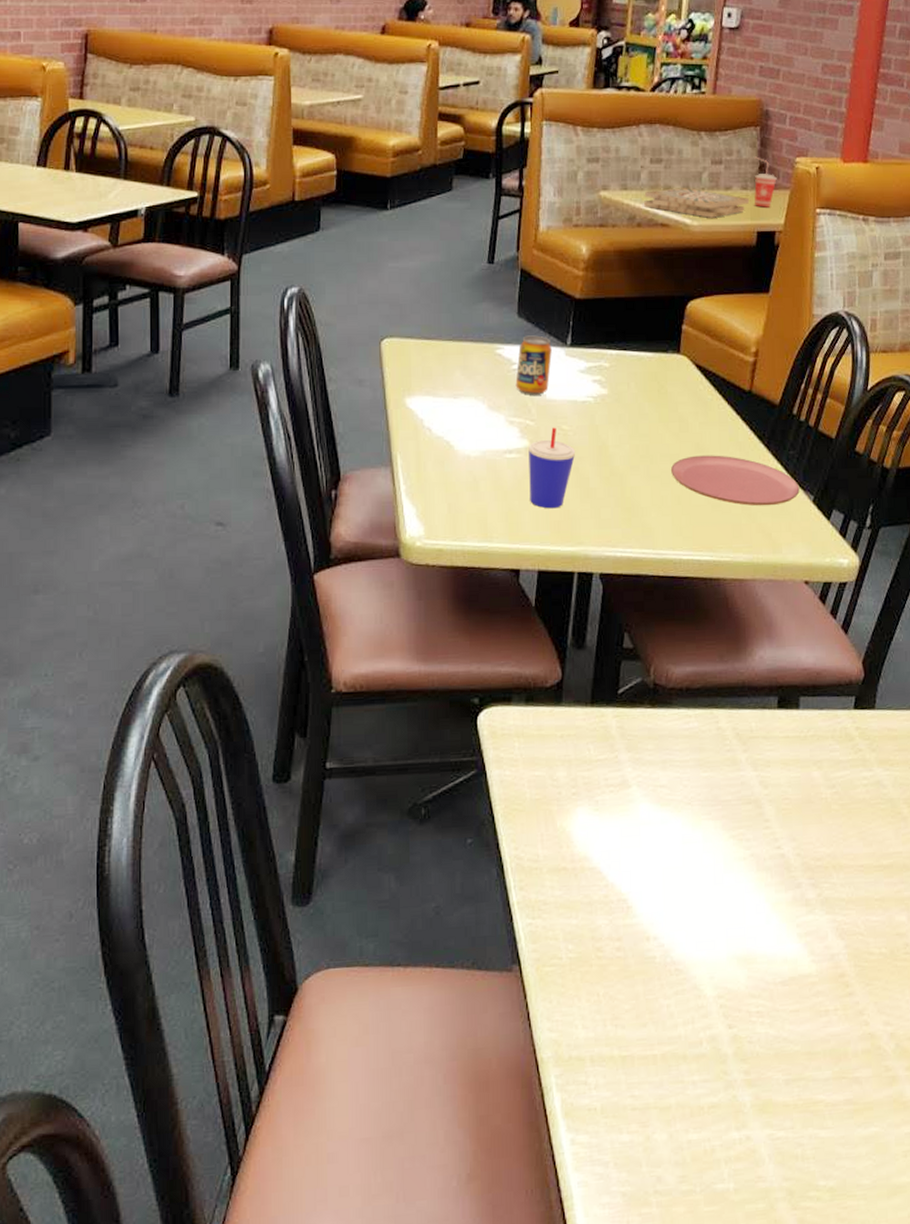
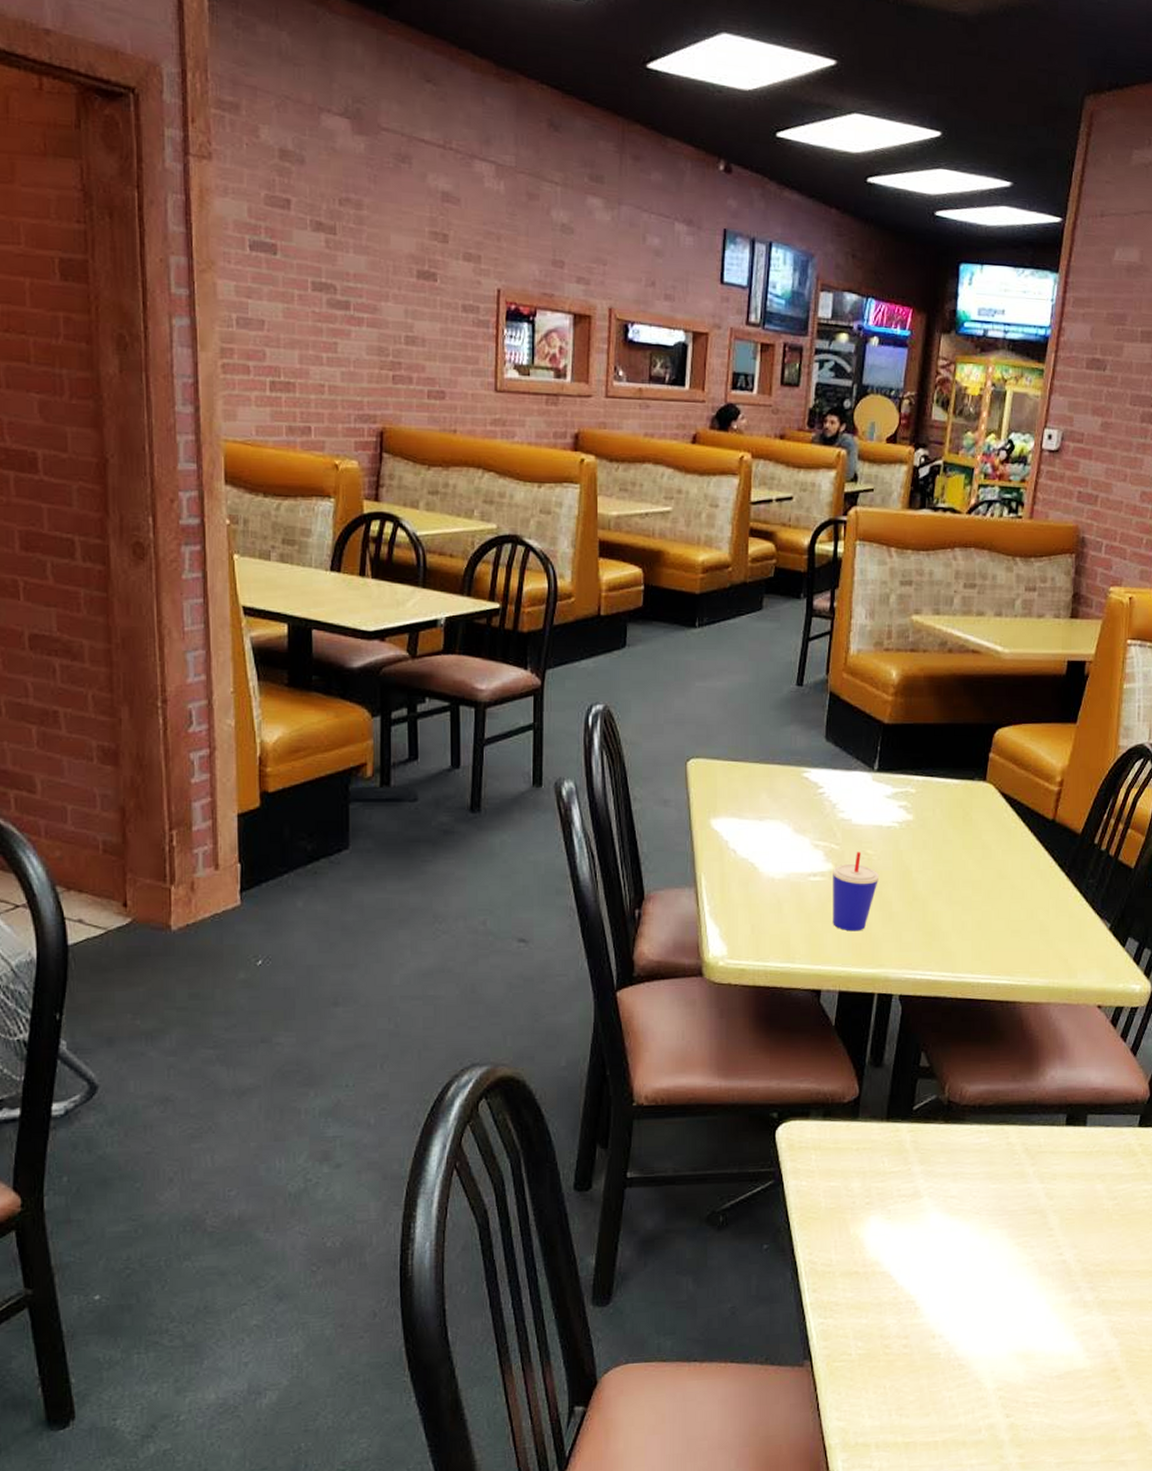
pop: present [515,335,552,395] -> none [821,759,859,819]
pizza box: present [643,188,750,218] -> none [955,614,1062,646]
plate: present [670,455,800,506] -> none [972,882,1097,933]
beverage cup: present [753,156,778,207] -> none [1067,584,1091,637]

